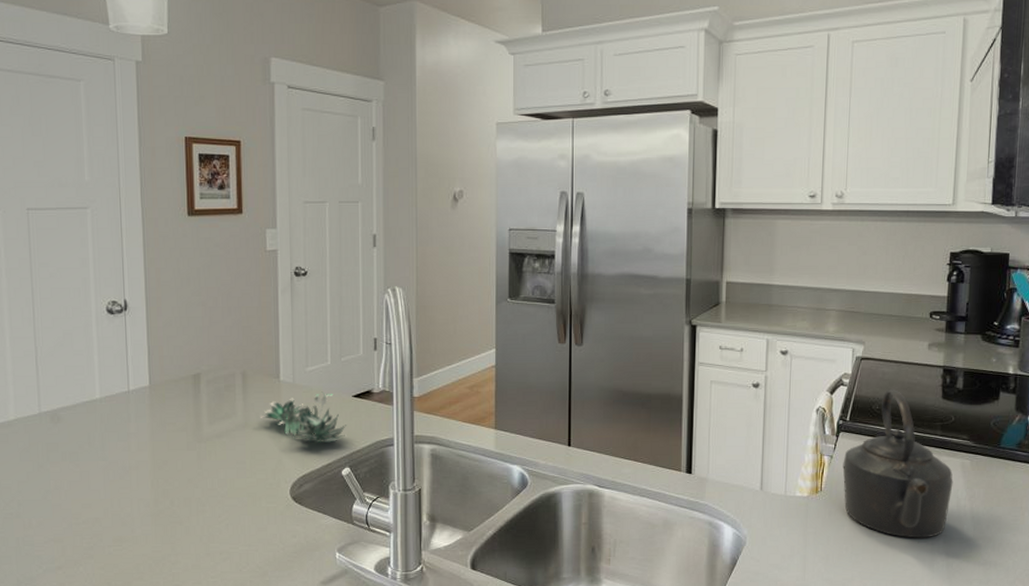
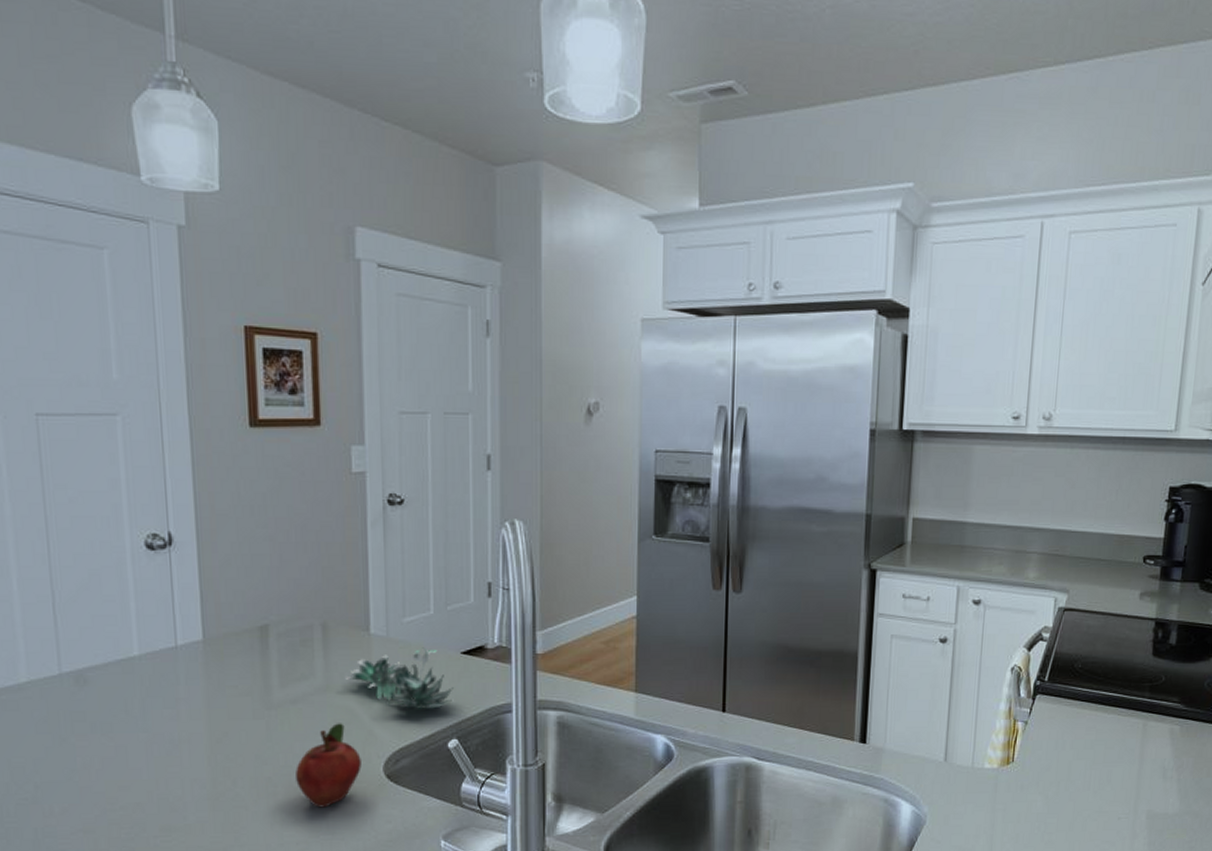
fruit: none [220,454,272,524] -> present [296,723,361,808]
kettle: present [842,390,953,538] -> none [1038,645,1160,814]

